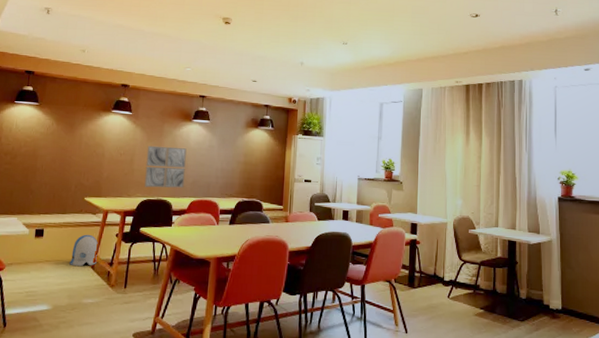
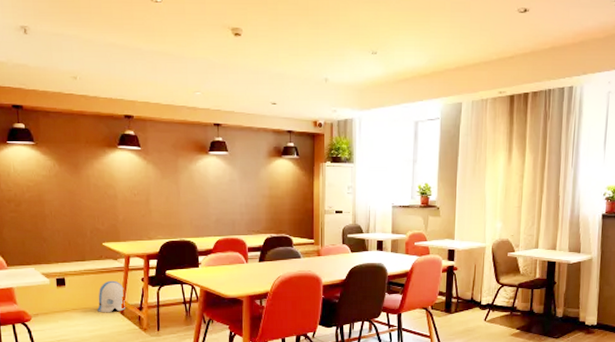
wall art: present [144,145,187,188] -> none [162,183,207,228]

